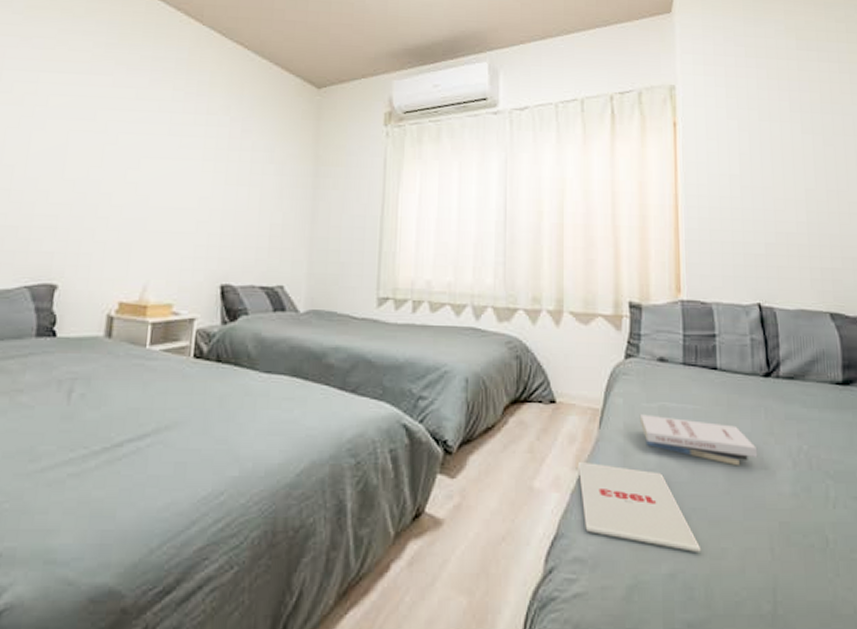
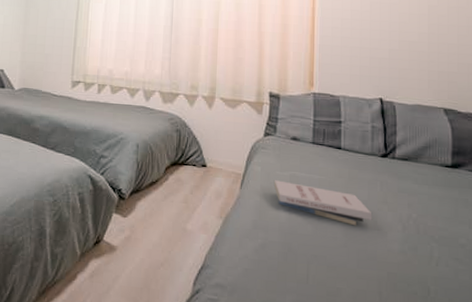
magazine: present [577,461,702,554] -> none [222,212,320,290]

